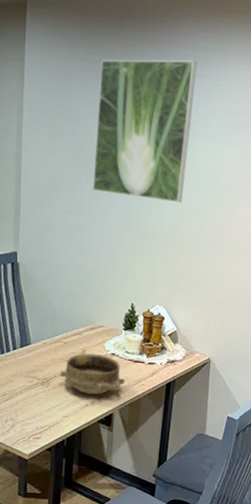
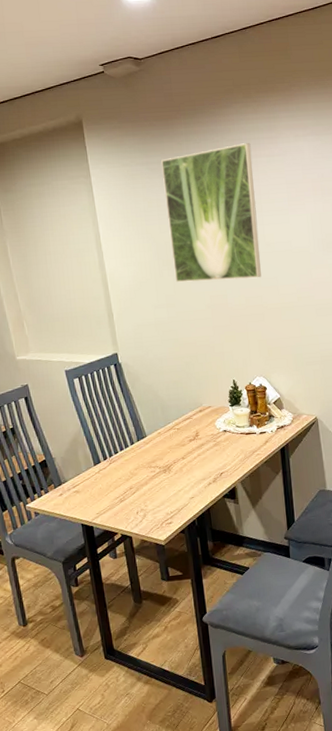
ceramic bowl: present [59,353,126,396] -> none [178,433,242,474]

